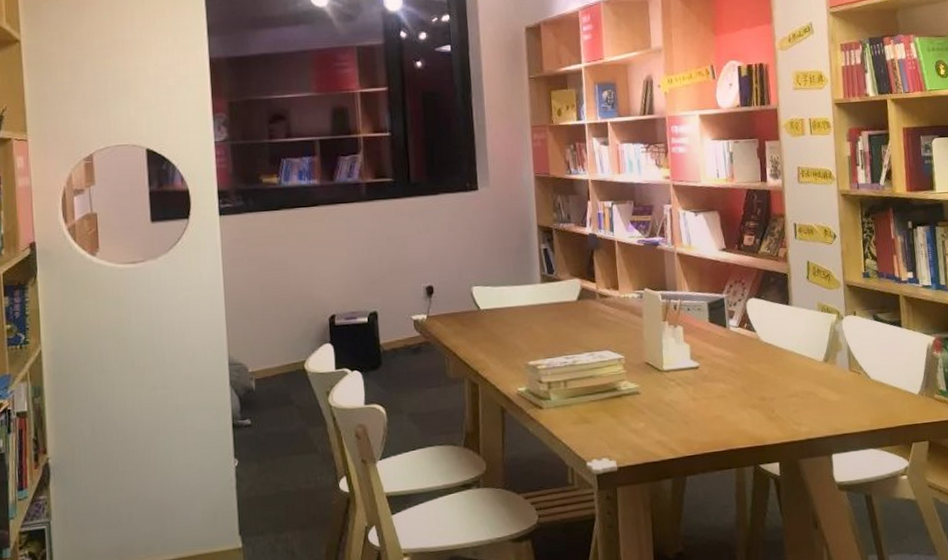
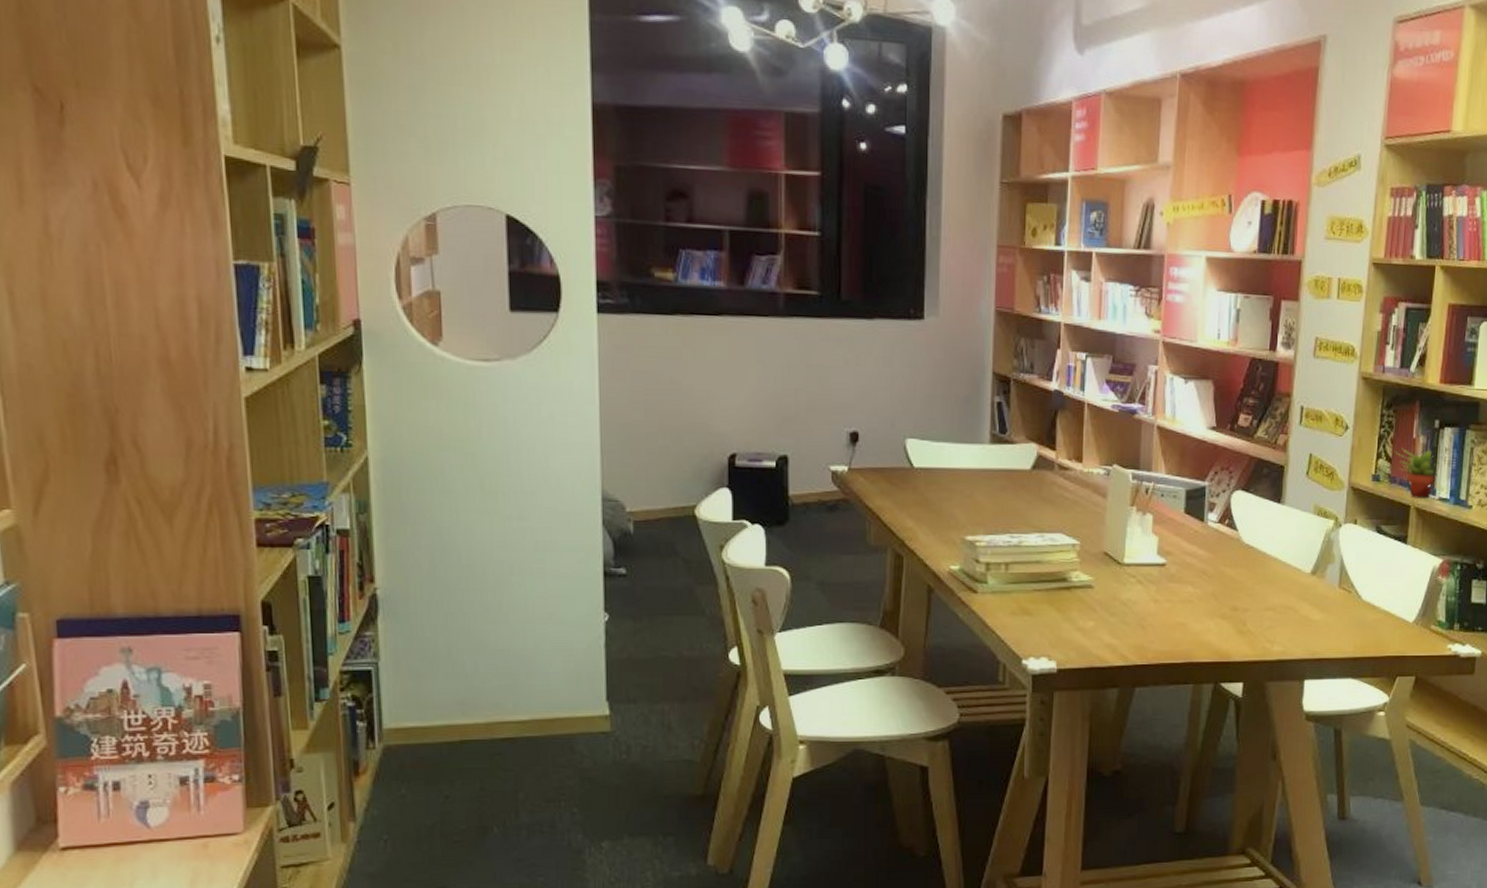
succulent plant: none [877,246,918,289] -> present [1394,448,1439,499]

